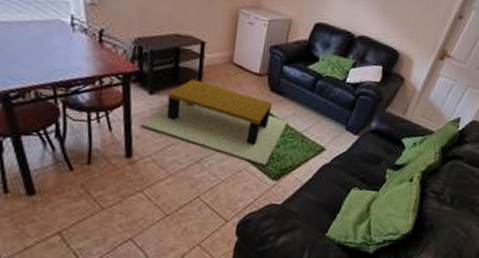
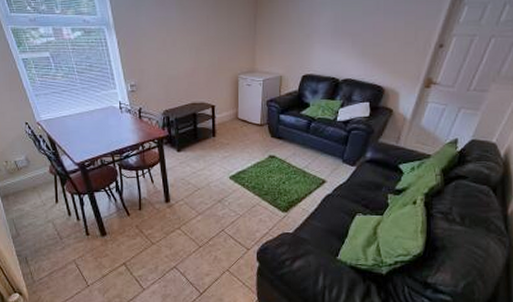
coffee table: present [140,79,287,166] -> none [173,136,289,200]

